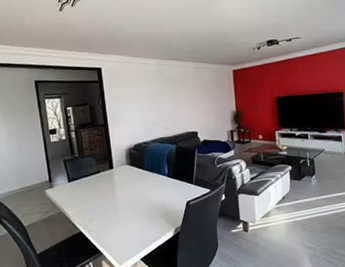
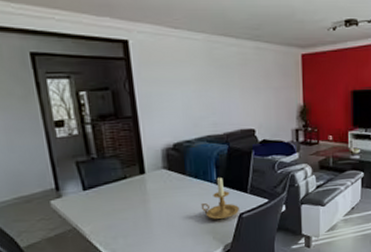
candle holder: none [156,170,187,206] -> present [200,176,239,220]

